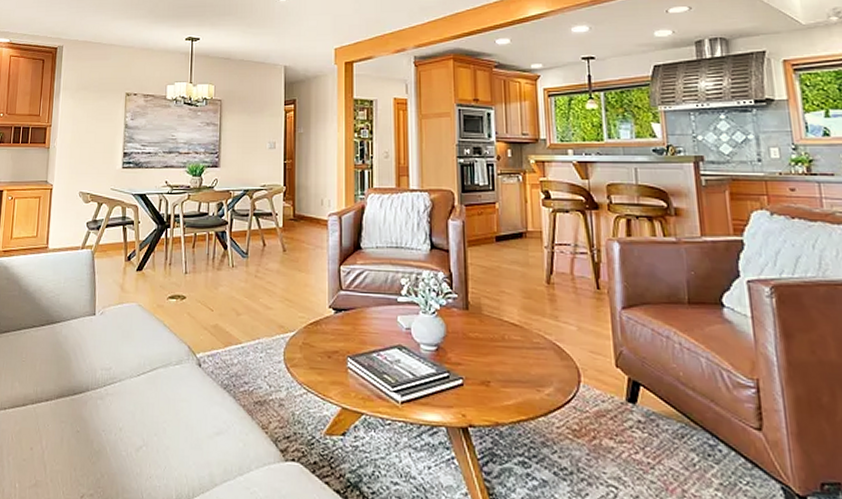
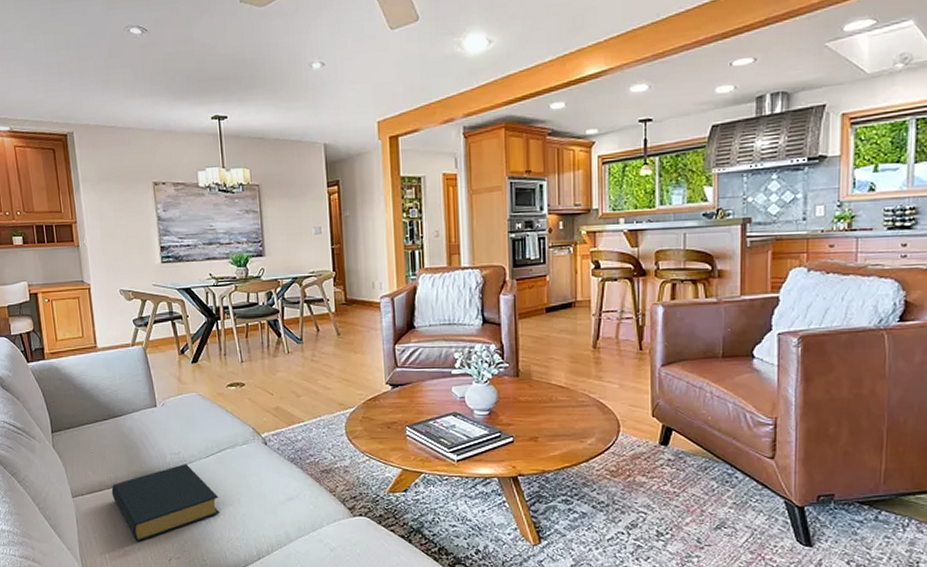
hardback book: none [34,381,144,471] -> present [111,464,220,542]

